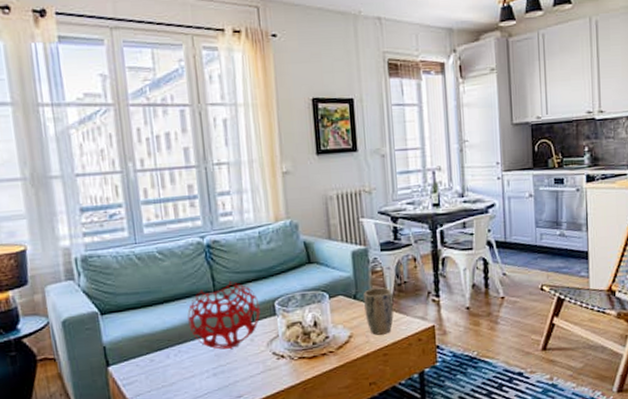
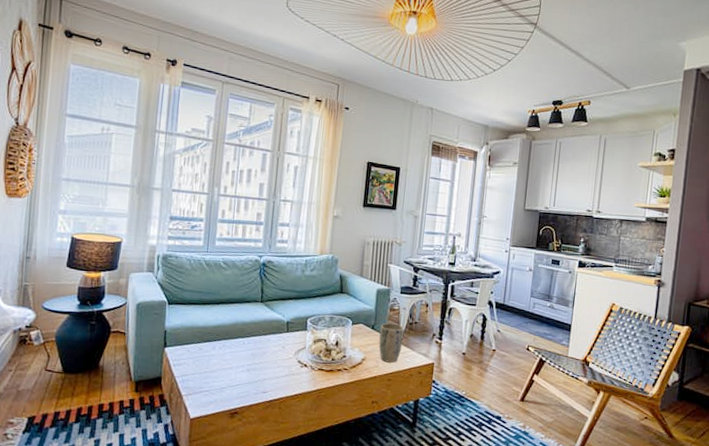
decorative sphere: present [187,280,261,350] -> none [235,295,295,351]

